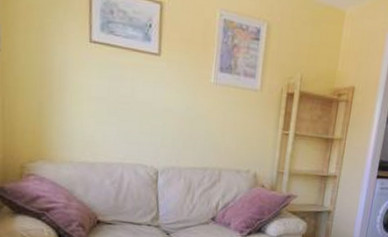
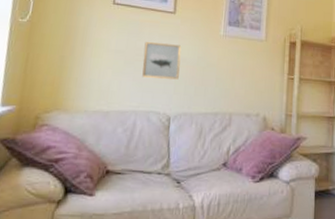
wall art: none [127,88,168,132] -> present [142,42,182,80]

